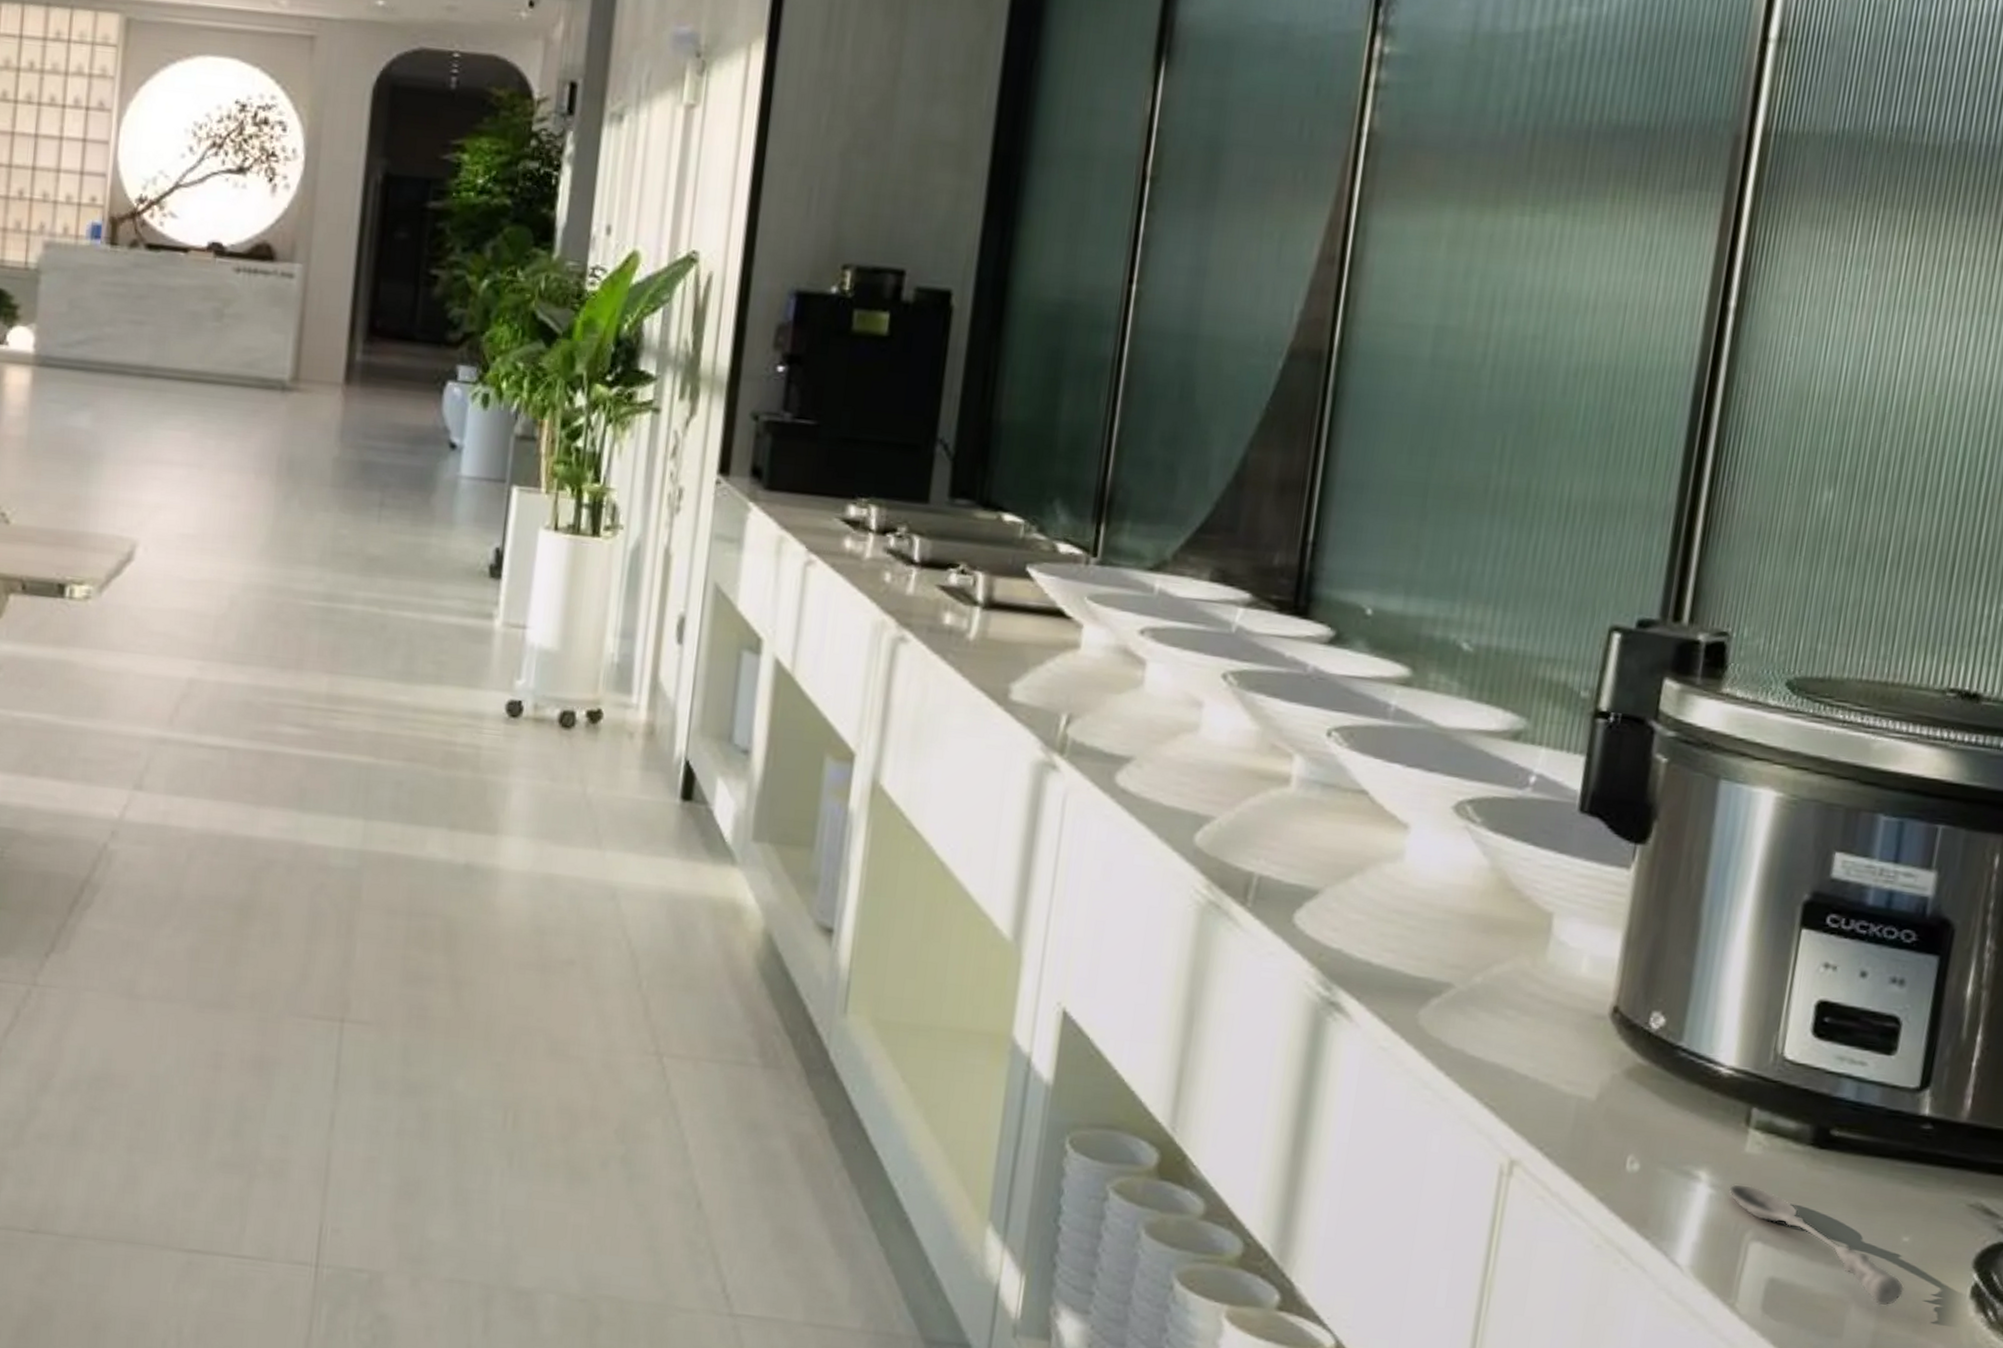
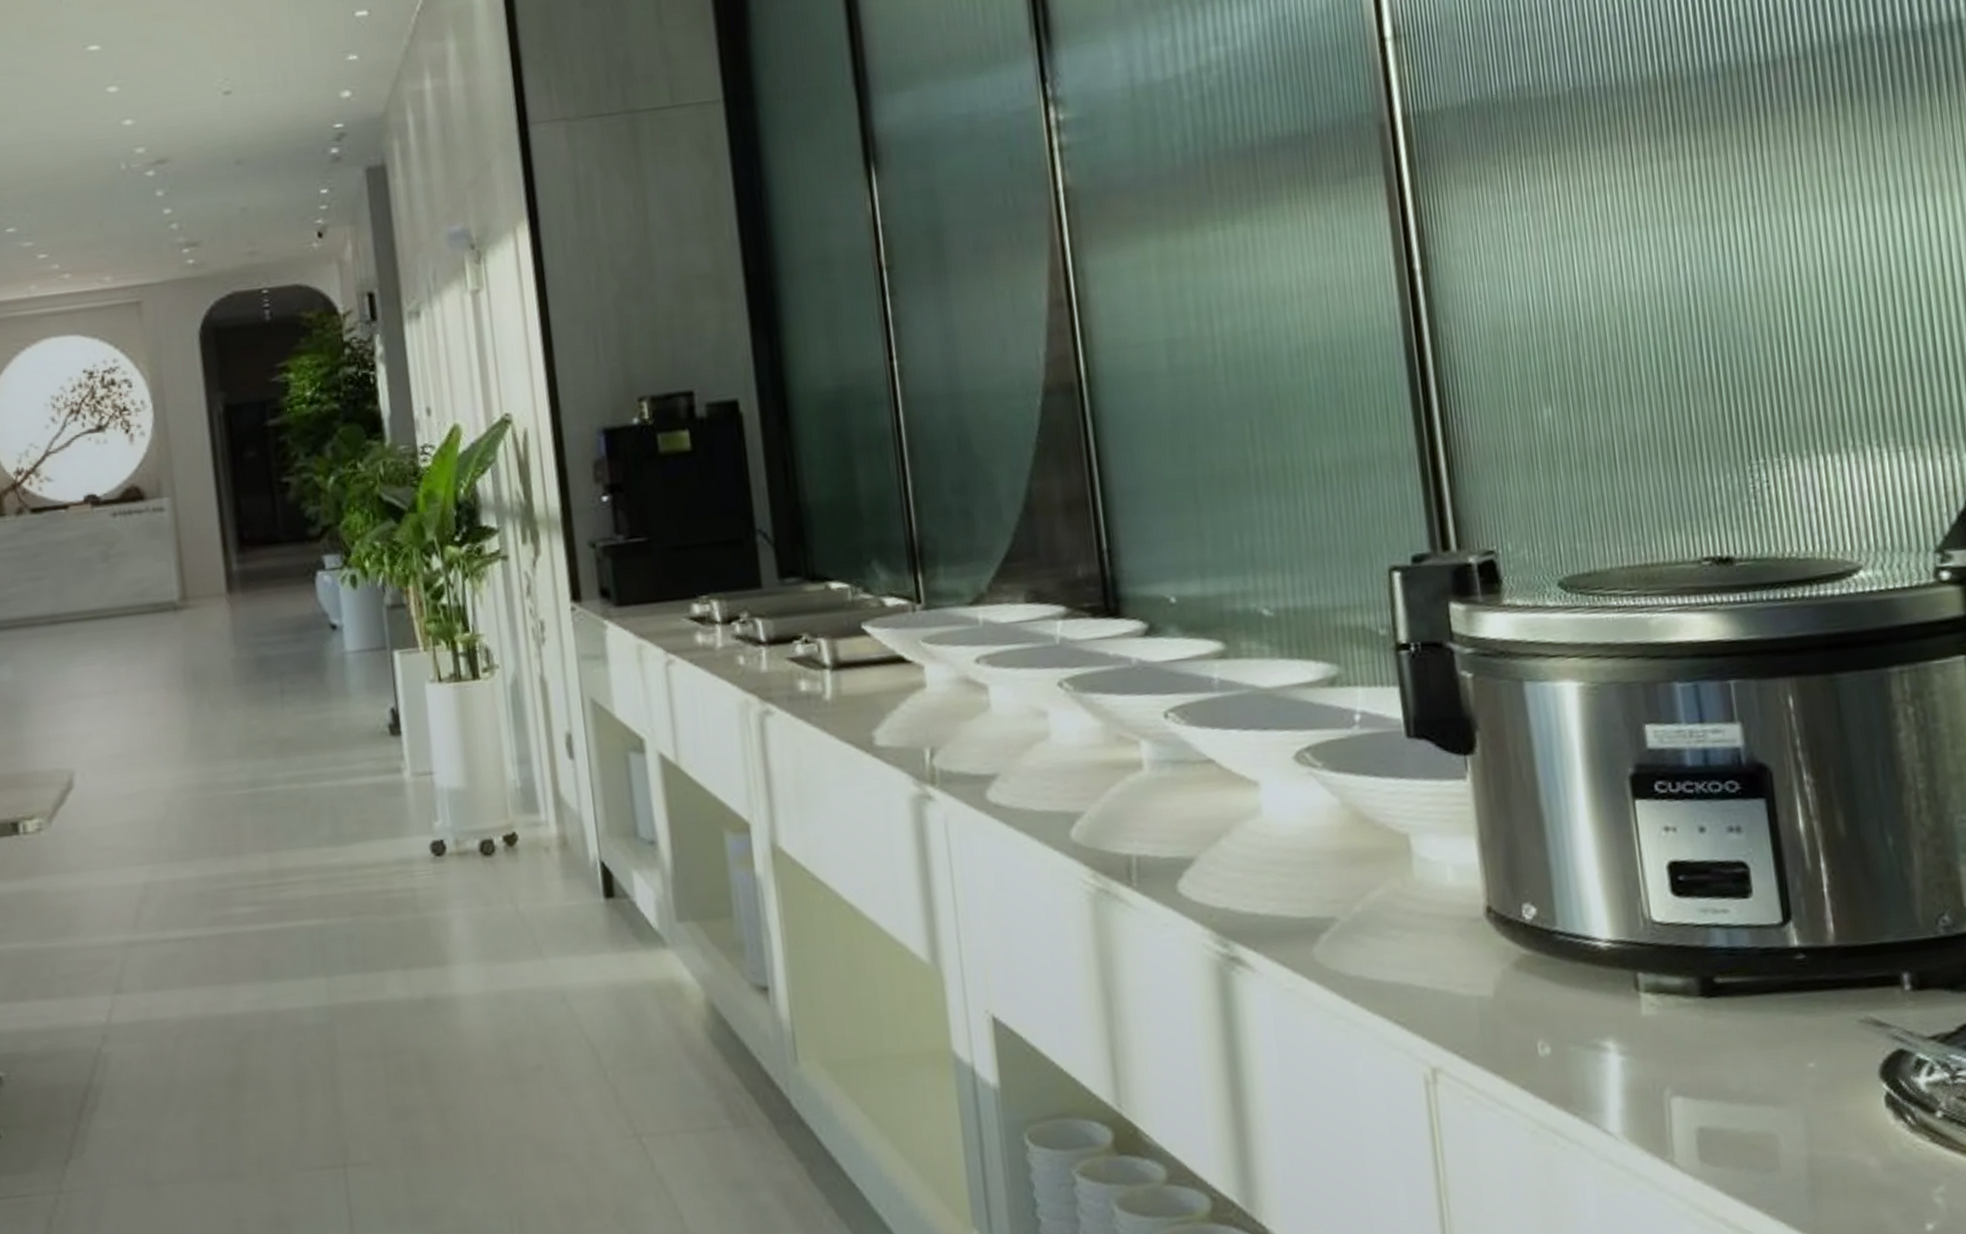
soupspoon: present [1729,1183,1905,1306] -> none [1637,1045,1825,1132]

